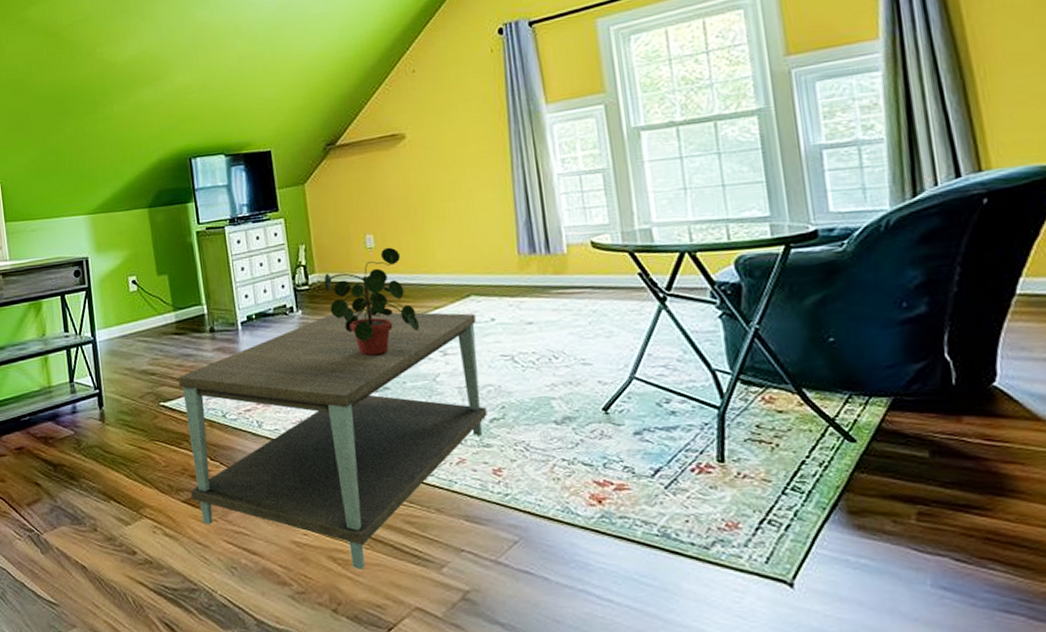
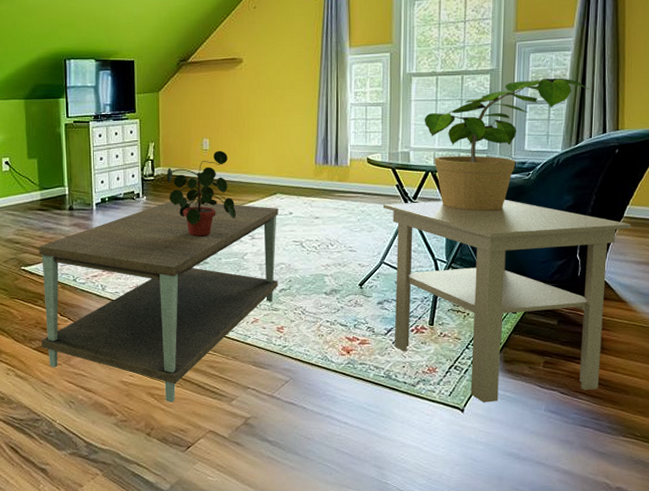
side table: none [622,282,1034,574] -> present [382,200,632,403]
potted plant: none [666,108,921,301] -> present [424,78,590,211]

